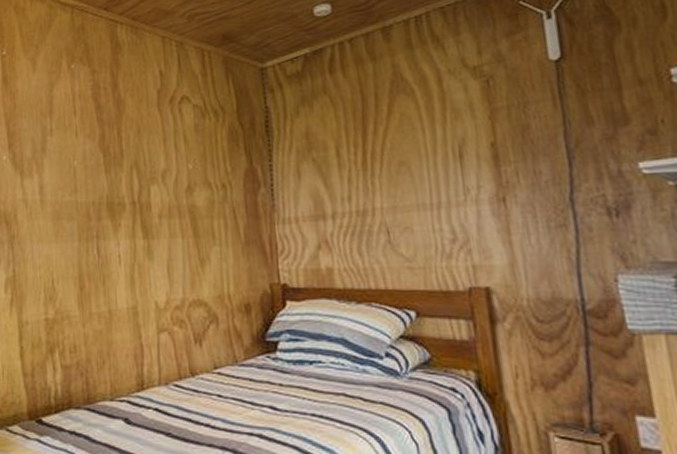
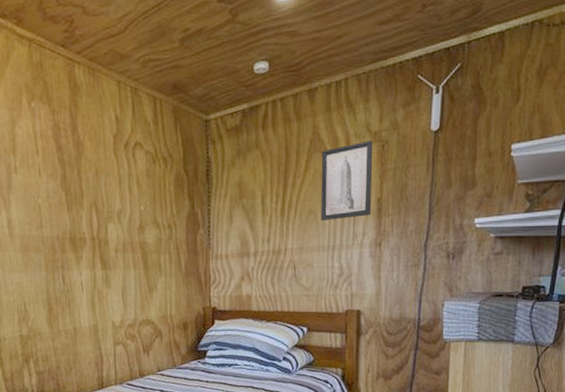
wall art: none [407,76,484,173] -> present [321,140,373,221]

